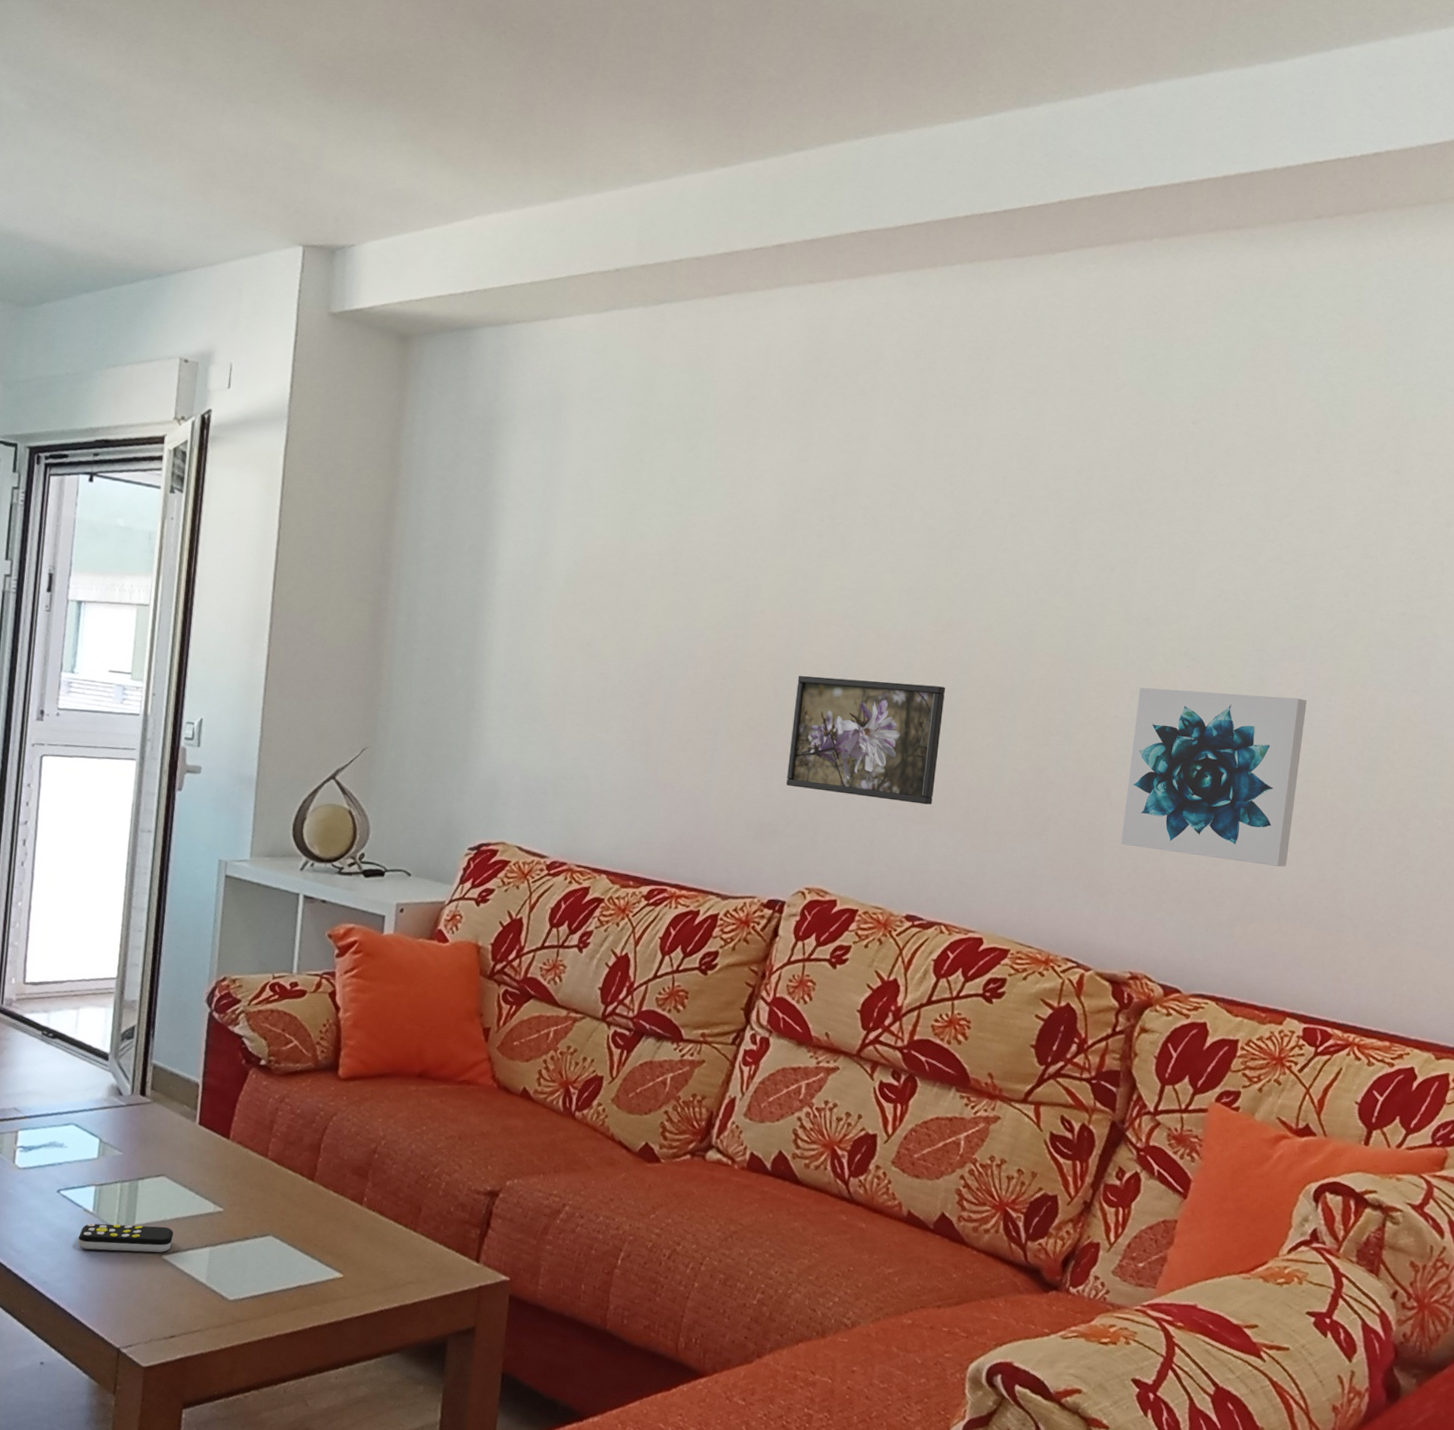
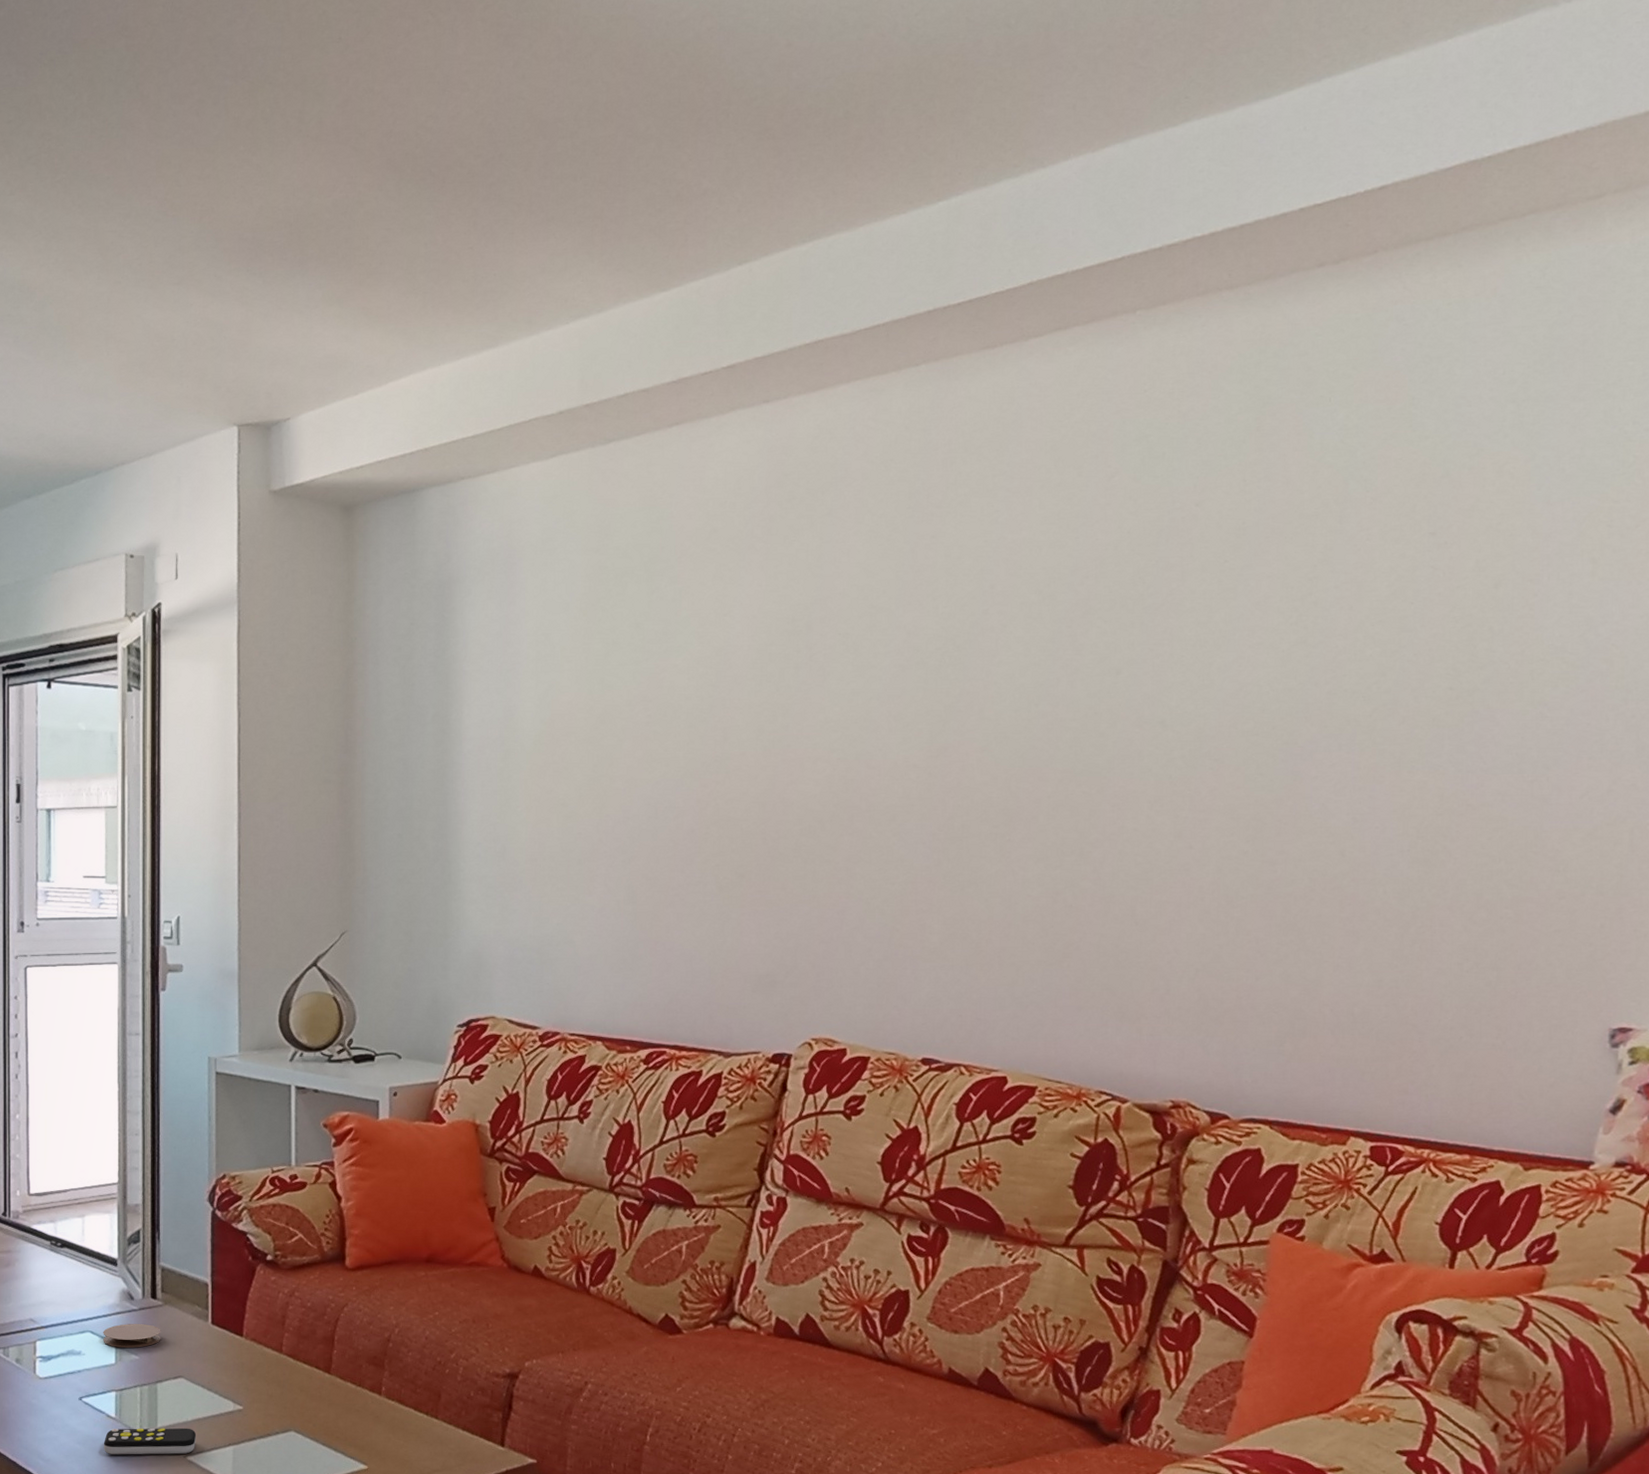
coaster: none [87,1119,147,1144] -> present [103,1324,161,1348]
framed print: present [786,675,946,805] -> none [783,815,946,941]
wall art: present [1121,687,1307,867] -> none [1150,791,1348,975]

